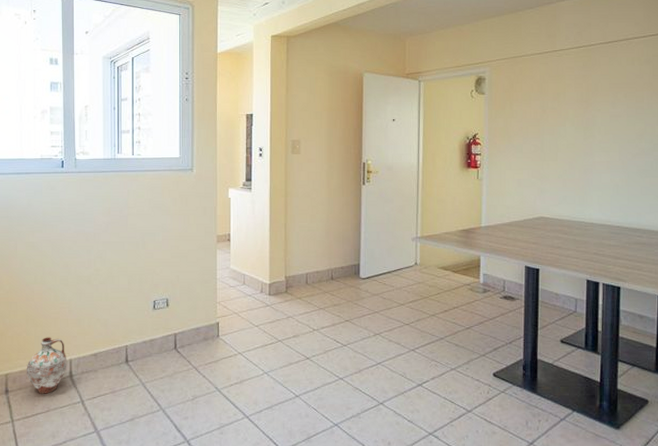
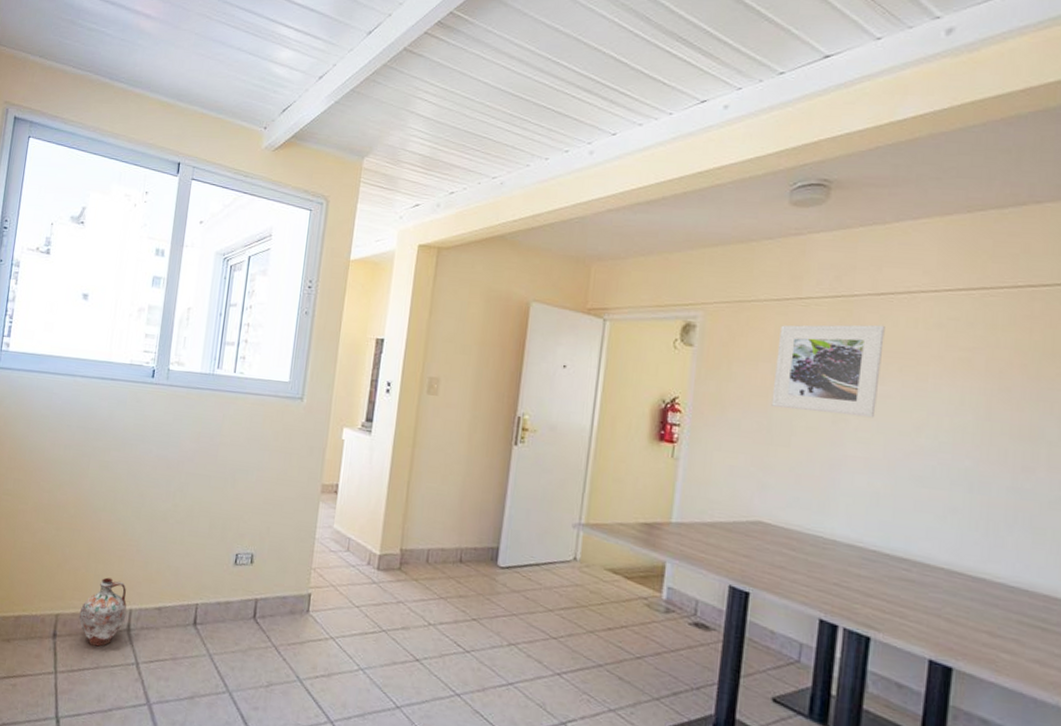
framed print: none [542,65,613,133] -> present [771,324,885,418]

